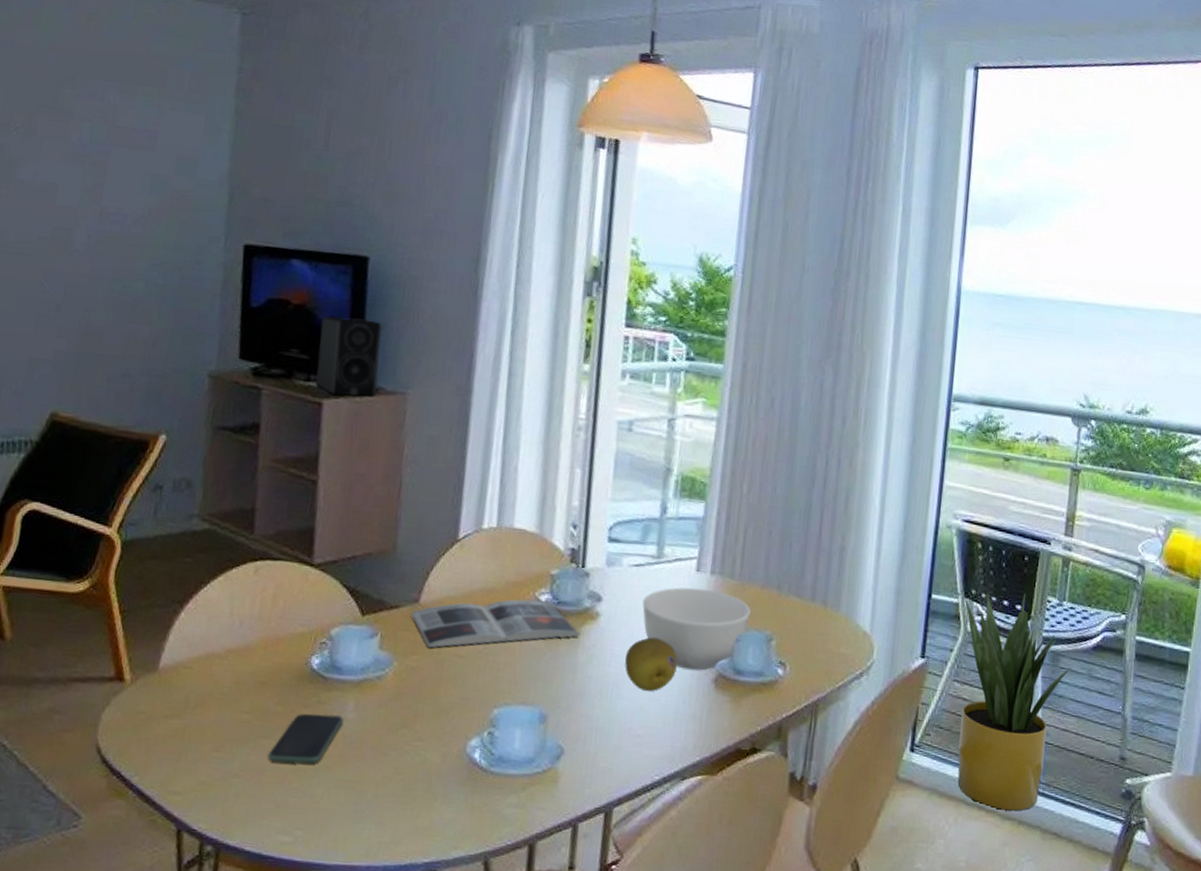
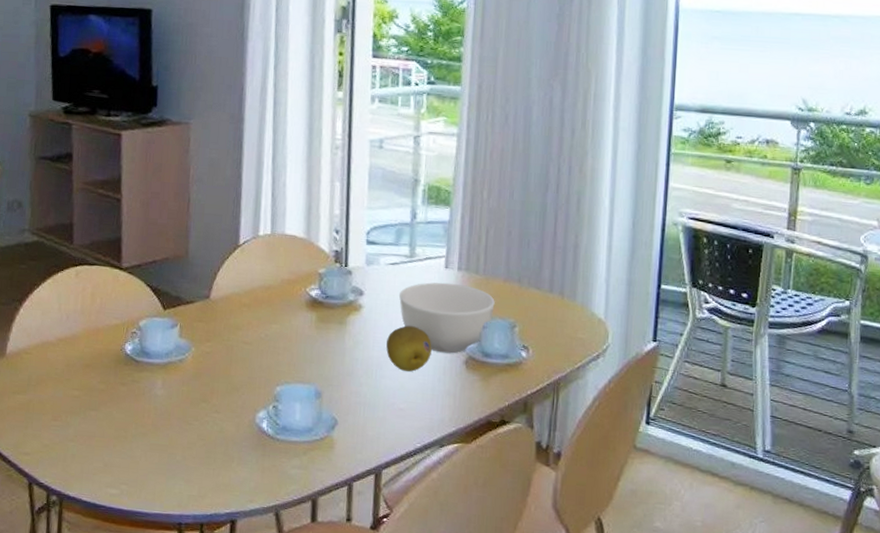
smartphone: present [267,714,344,764] -> none [95,390,154,432]
speaker: present [315,316,382,397] -> none [115,61,166,128]
magazine: present [410,599,580,649] -> none [203,294,347,336]
planter: present [957,592,1072,811] -> none [691,282,798,478]

